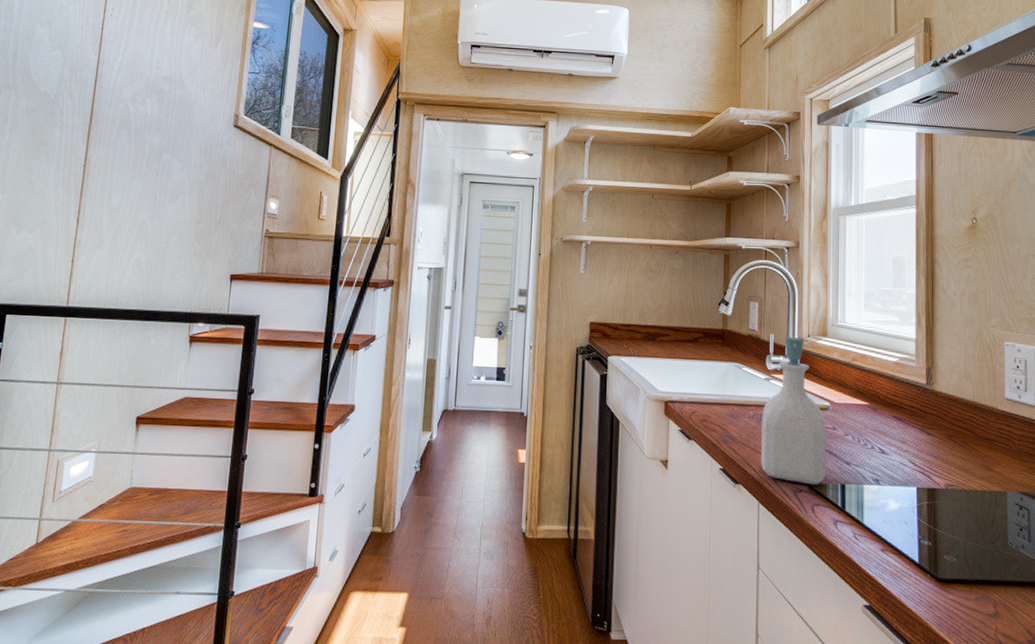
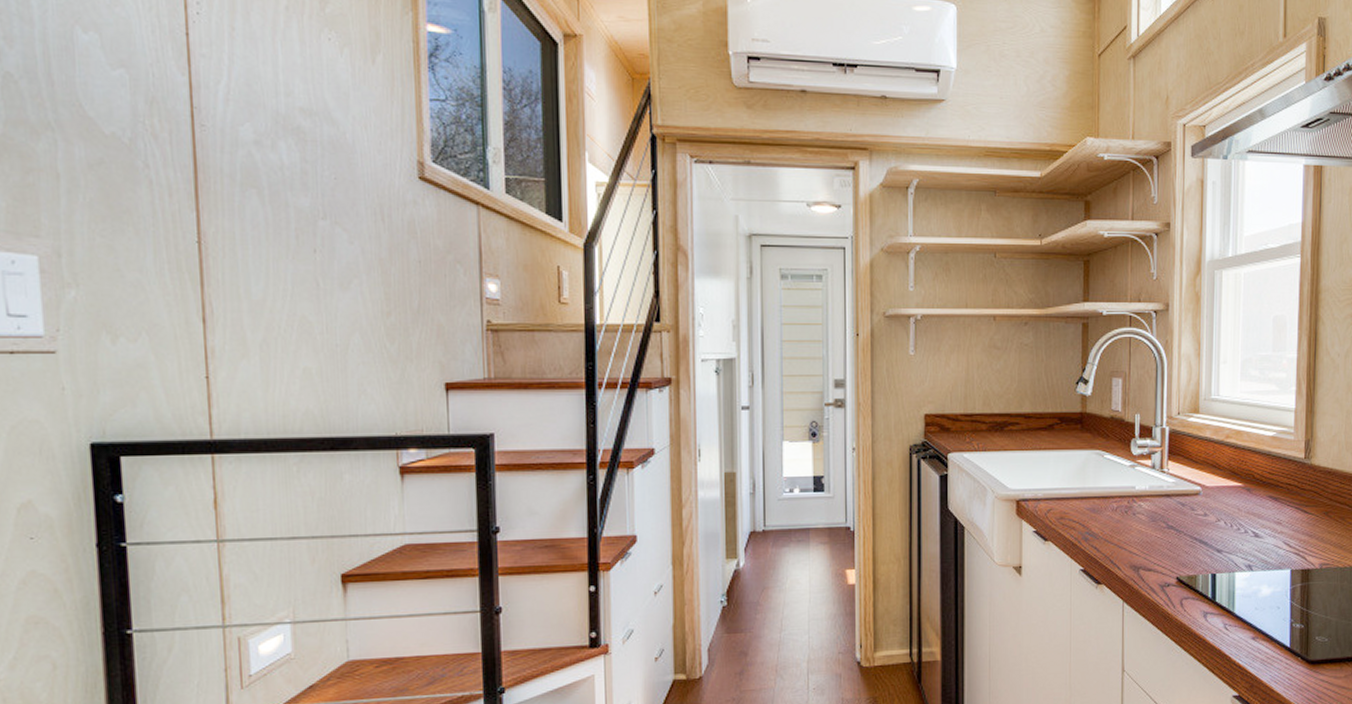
soap bottle: present [761,336,827,485] -> none [1126,415,1197,578]

